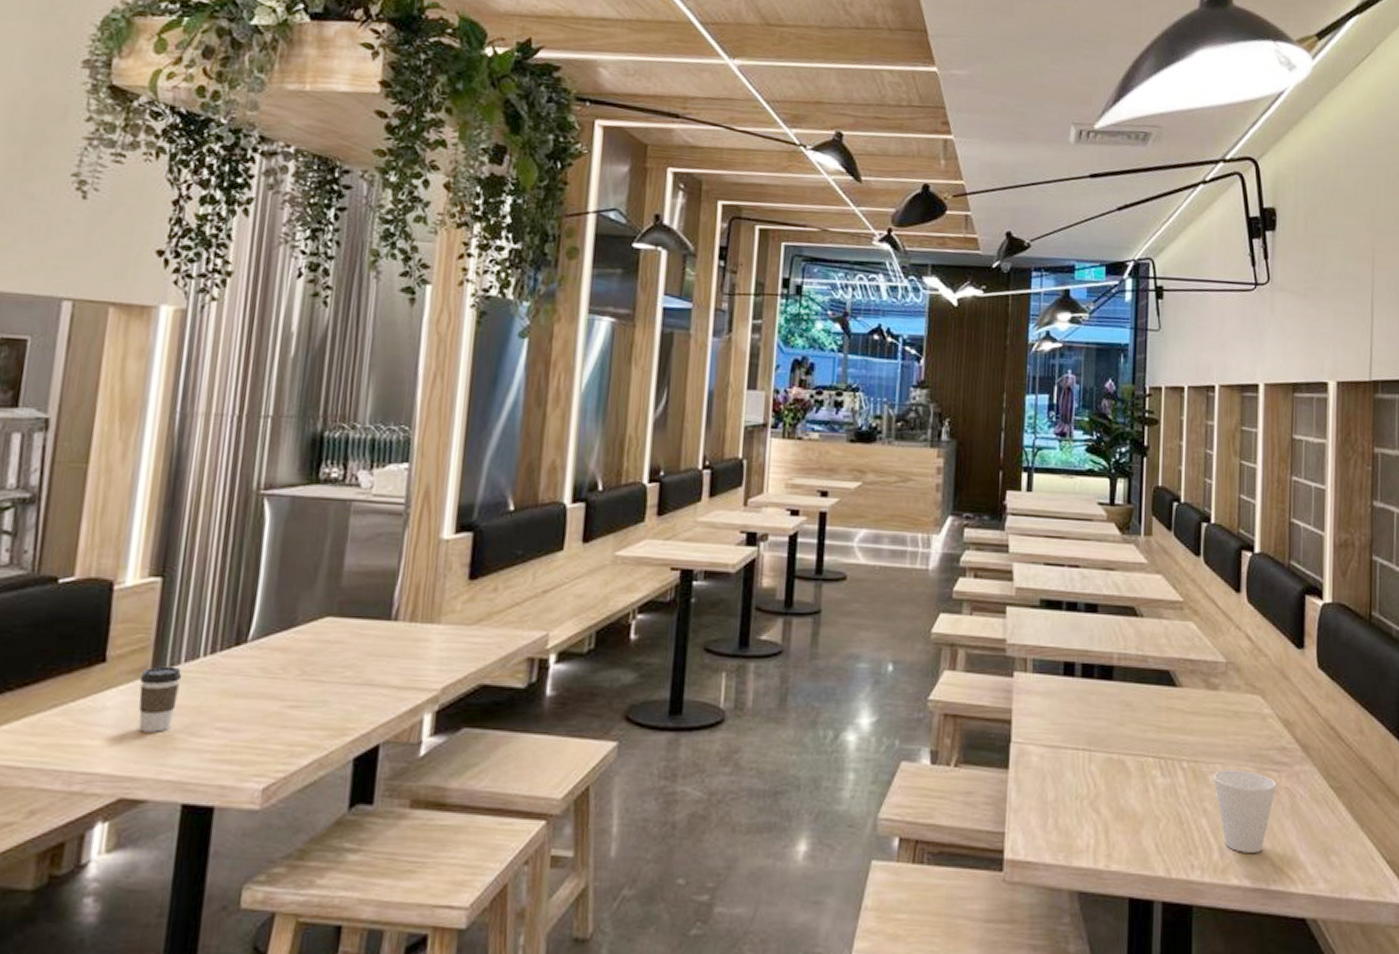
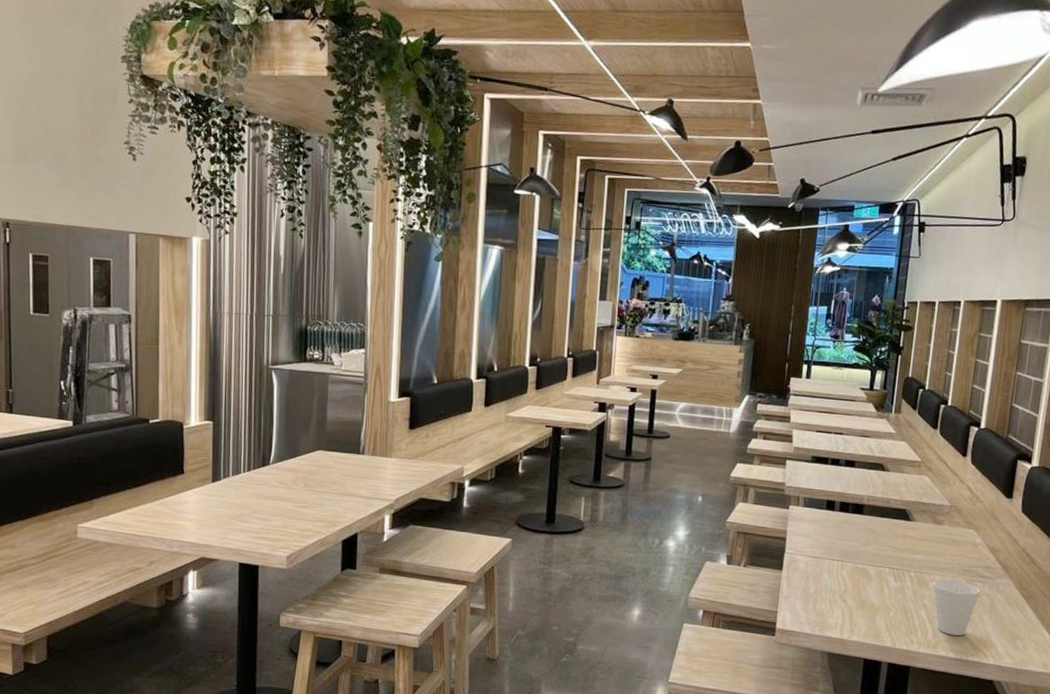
coffee cup: present [138,666,182,732] -> none [206,477,231,519]

